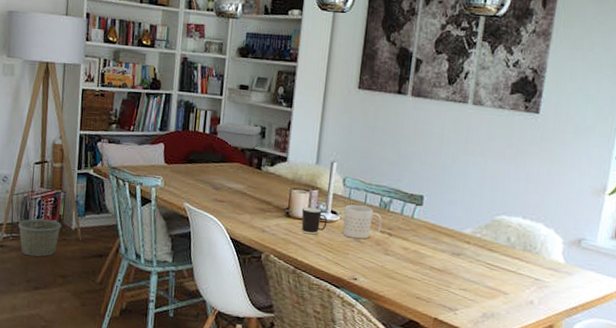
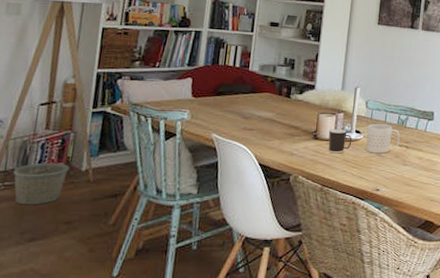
decorative box: present [216,122,262,149] -> none [246,56,291,80]

